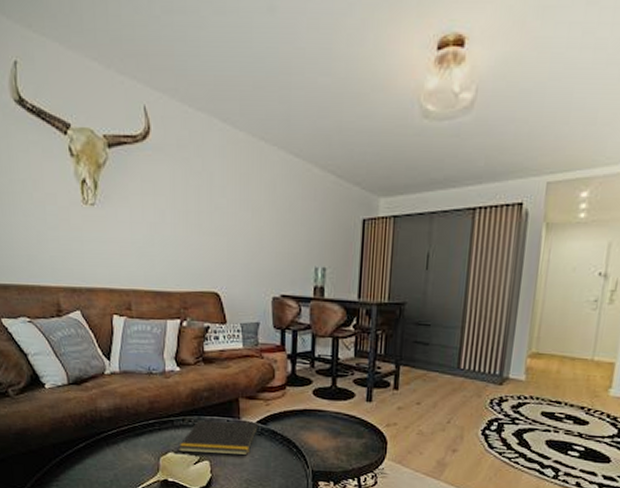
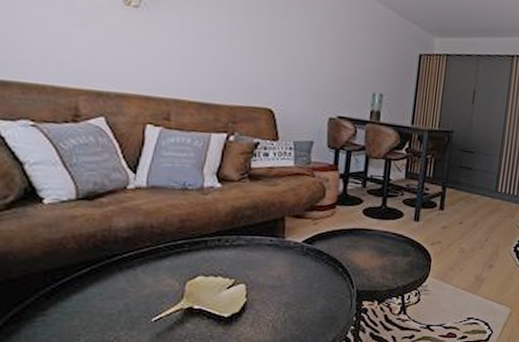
notepad: present [179,420,258,456] -> none [210,240,304,277]

